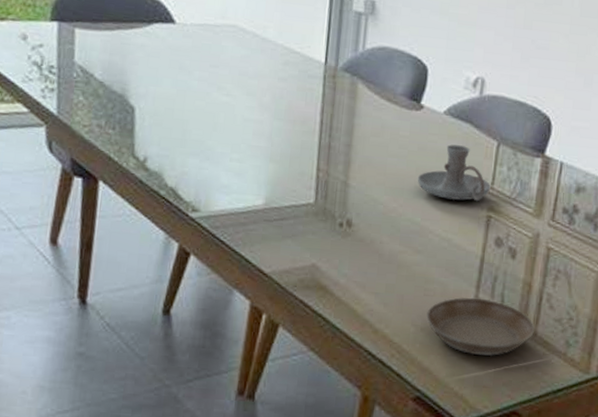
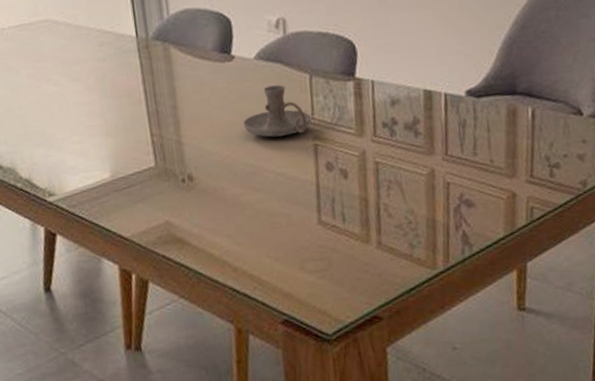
saucer: present [425,297,535,357] -> none [277,219,379,274]

